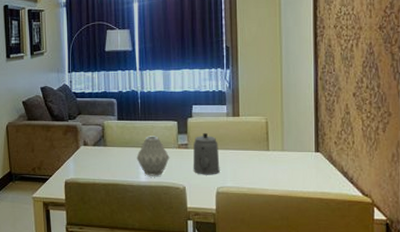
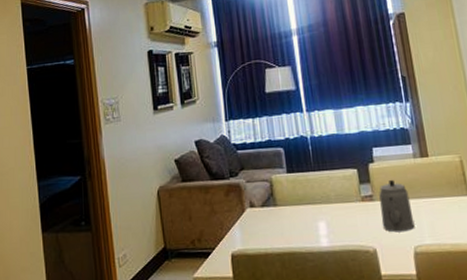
vase: present [136,136,170,176] -> none [313,188,354,239]

